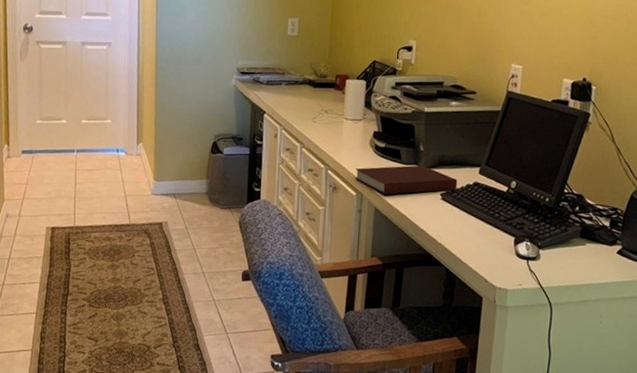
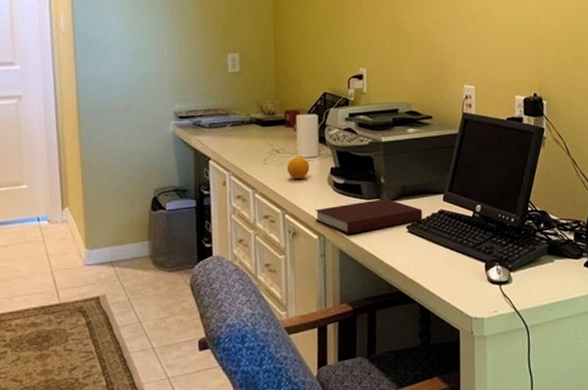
fruit: none [333,118,355,140] -> present [287,156,310,180]

